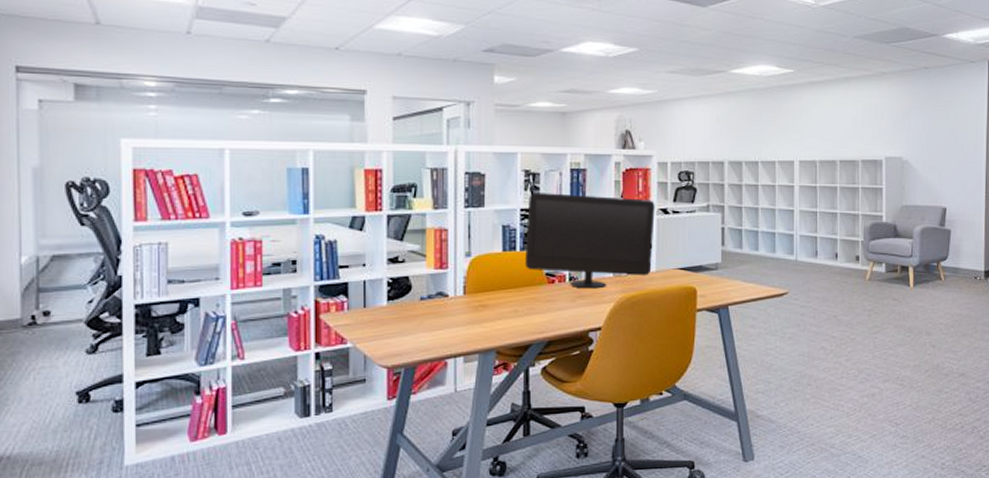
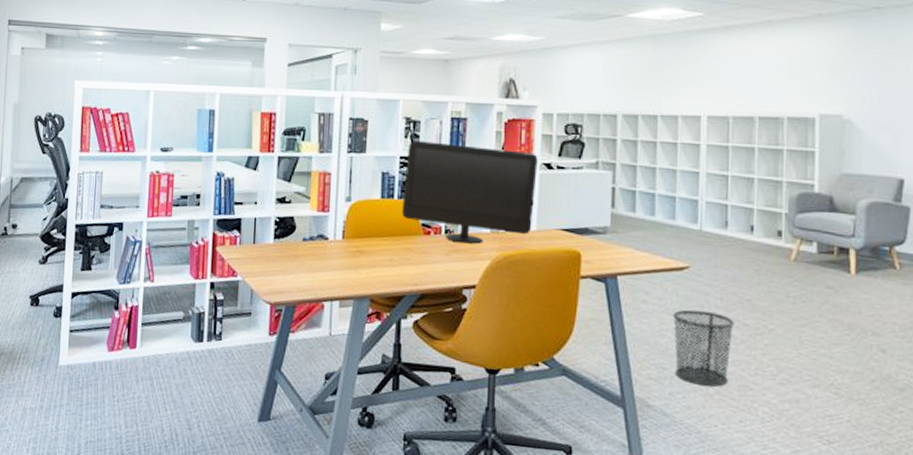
trash can: none [775,329,825,392] -> present [672,309,735,387]

